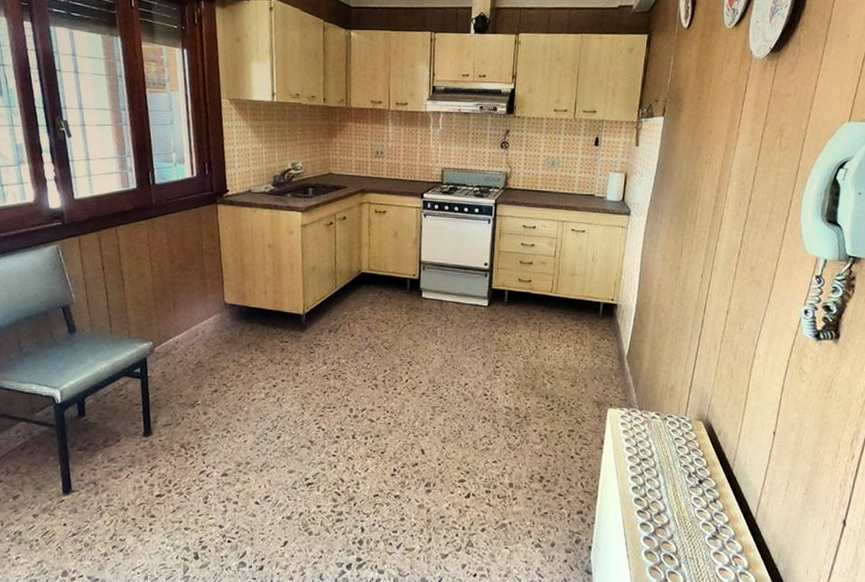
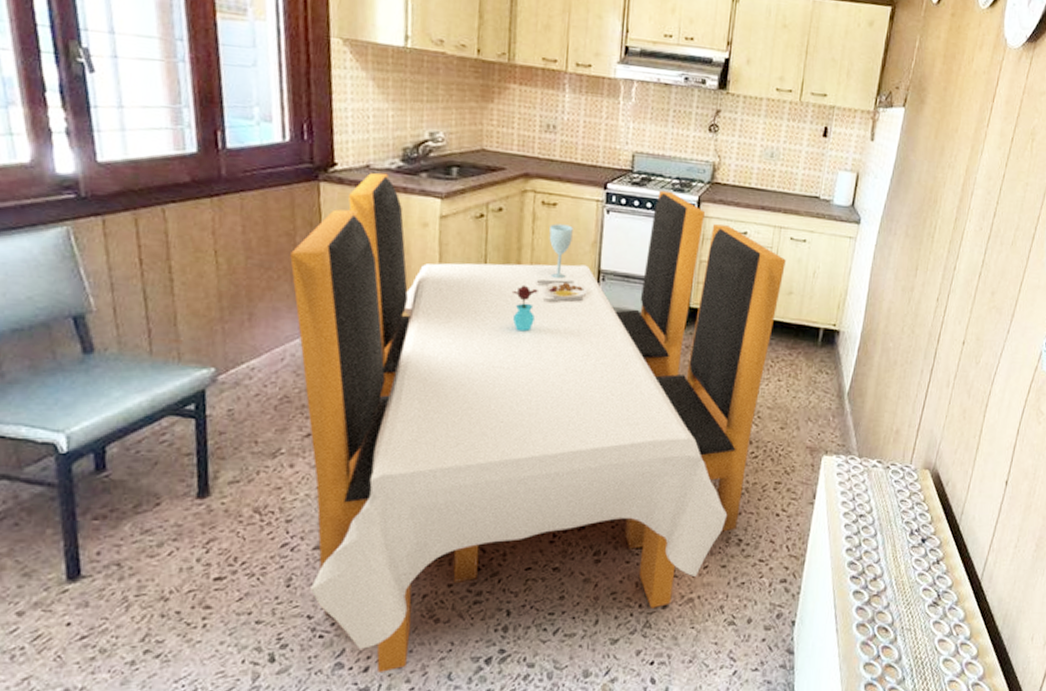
dining set: none [199,195,569,572] -> present [290,172,786,674]

